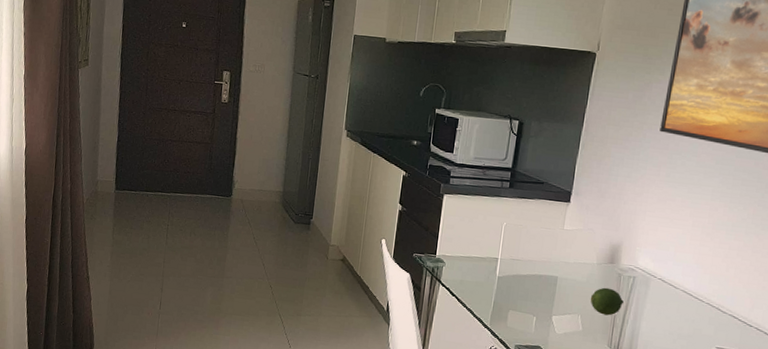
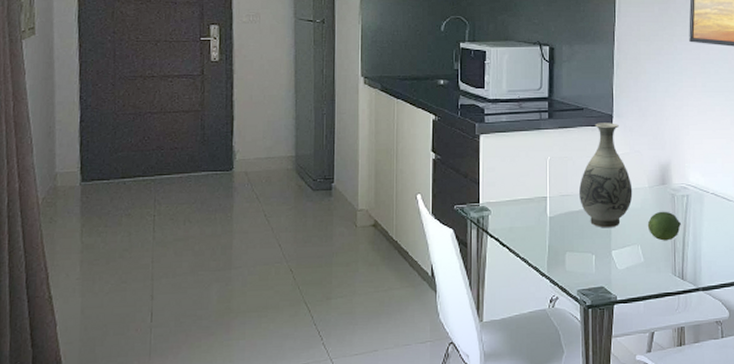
vase: none [528,198,581,295] -> present [579,123,633,228]

